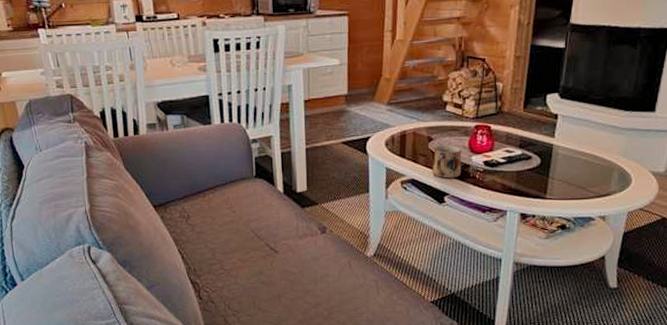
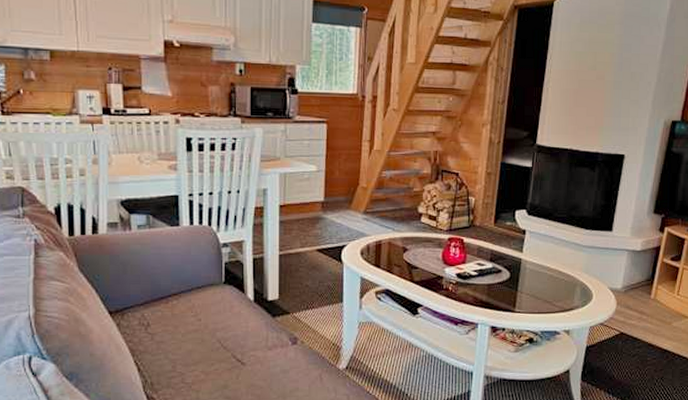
mug: present [432,144,462,178] -> none [407,256,436,290]

